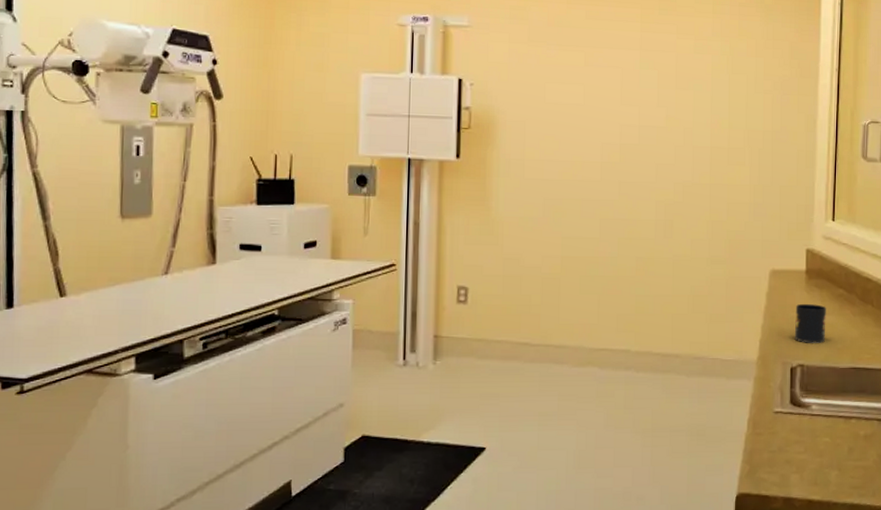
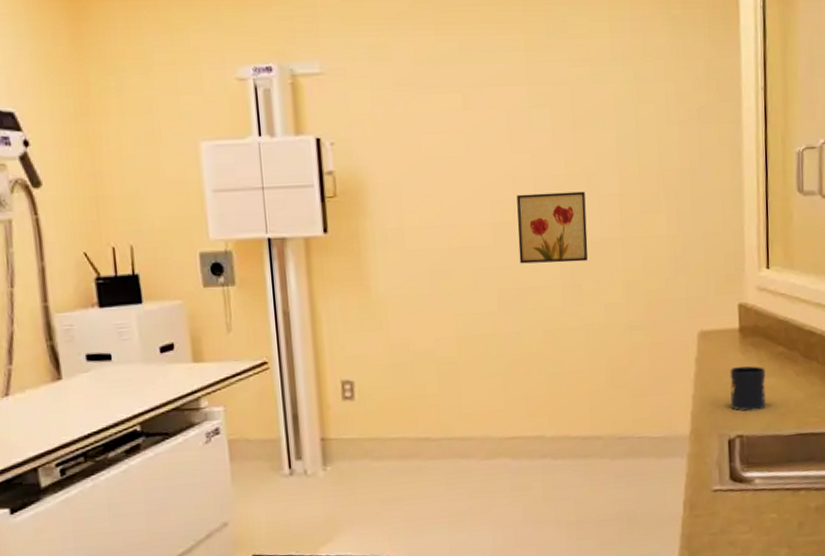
wall art: none [621,140,681,201] -> present [517,191,588,264]

